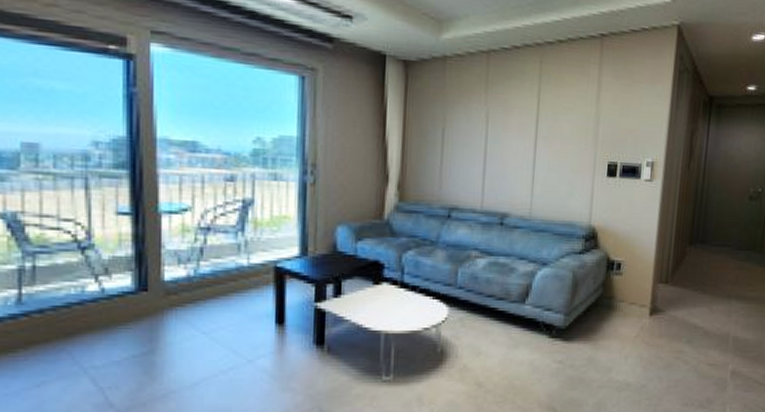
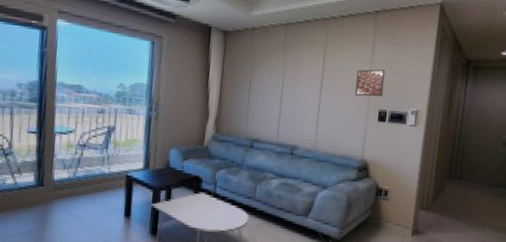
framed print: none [579,109,615,146] -> present [355,69,386,97]

